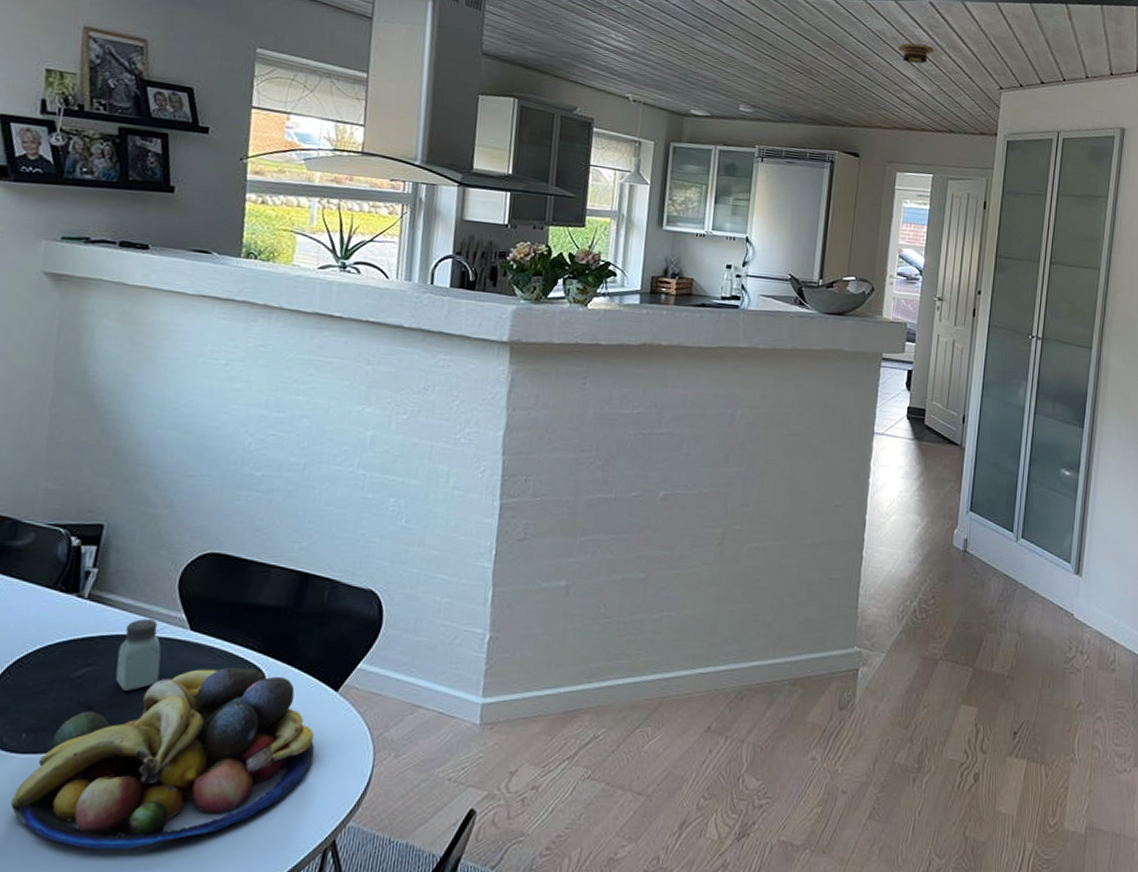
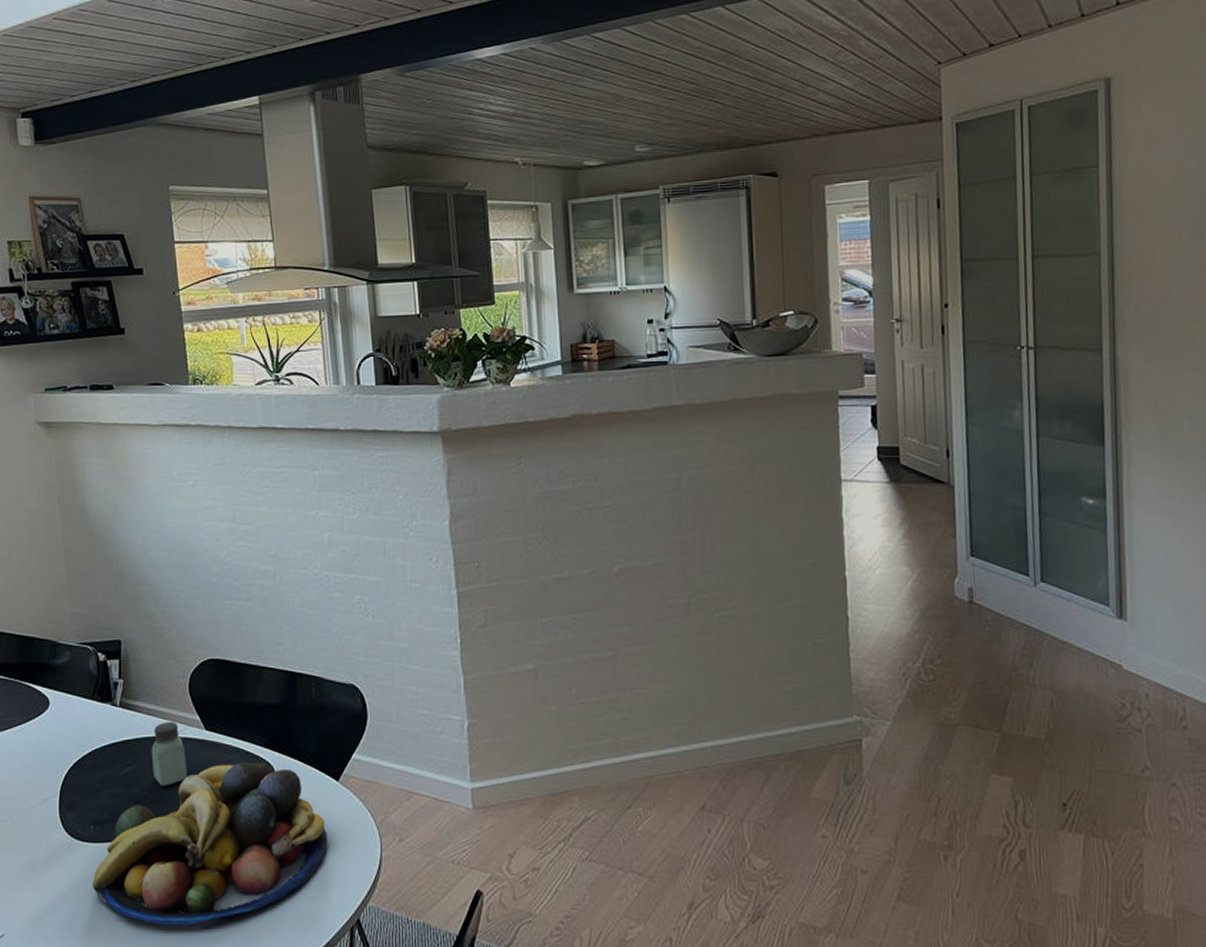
recessed light: present [898,43,935,64] -> none [805,32,850,58]

